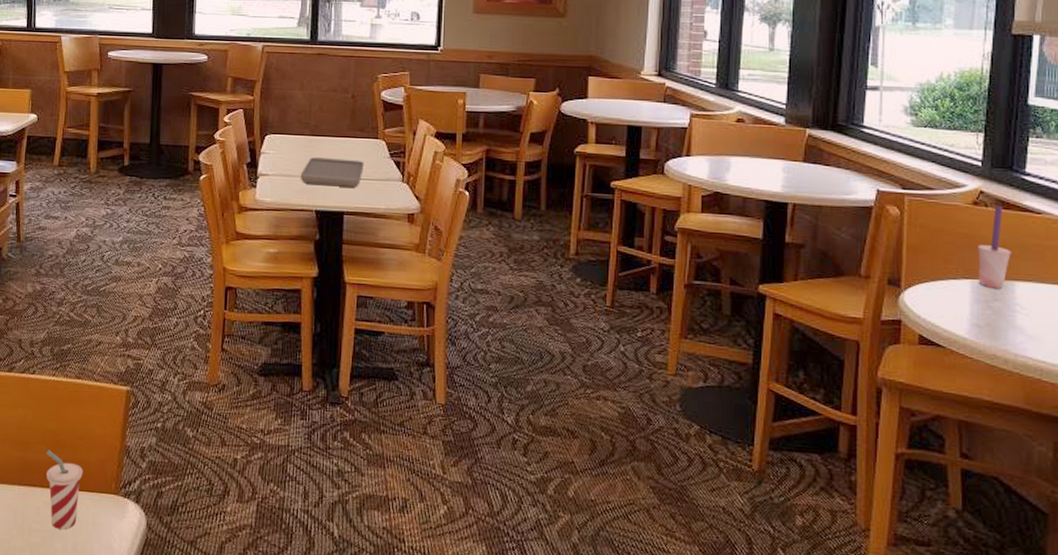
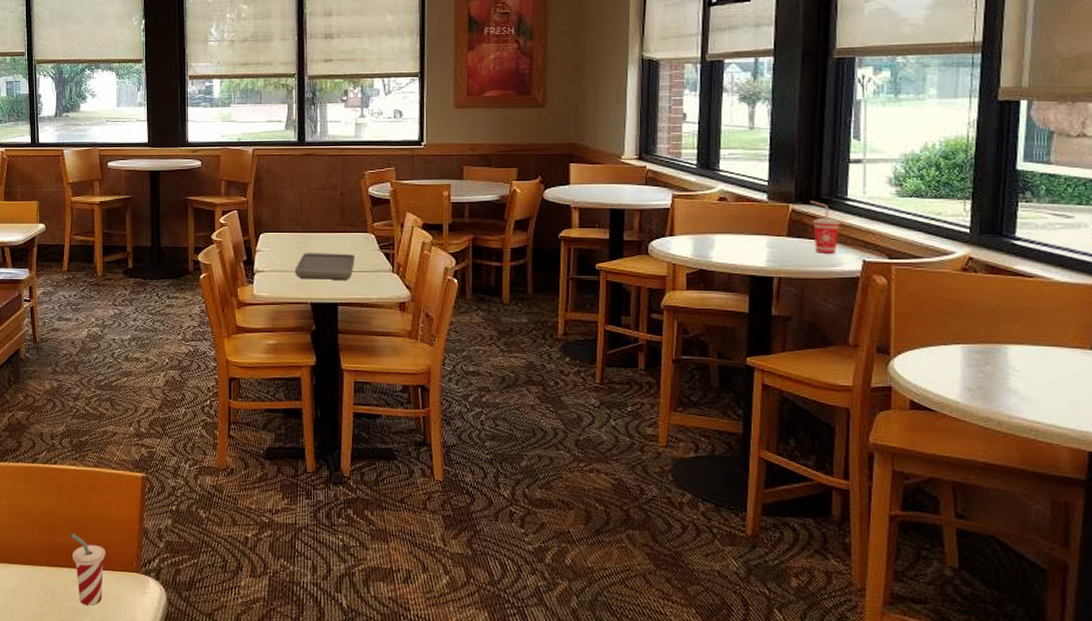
beverage cup: none [826,126,856,181] -> present [809,201,841,254]
beverage cup: present [978,205,1011,290] -> none [968,270,1003,354]

